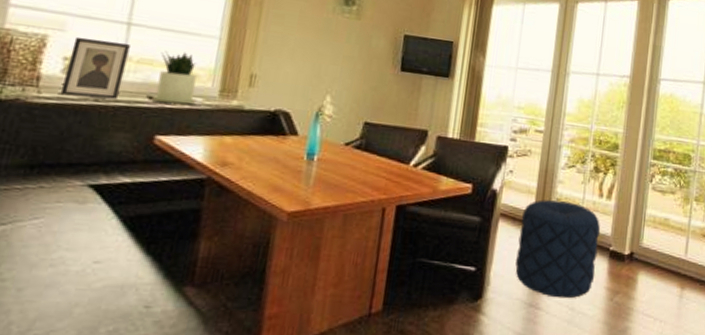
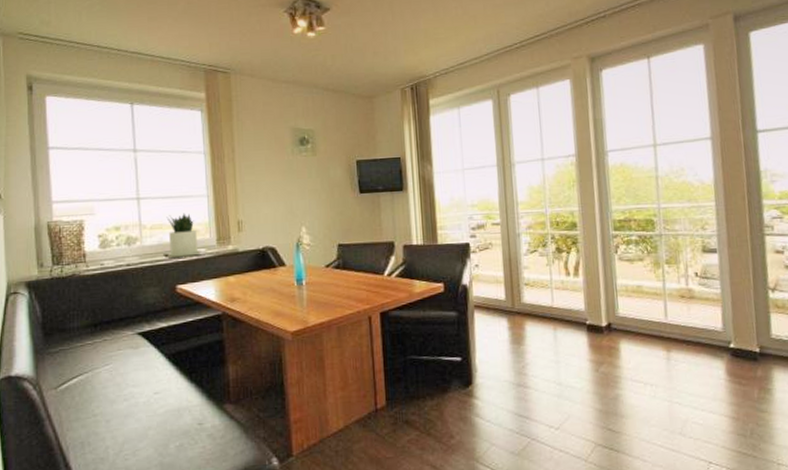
picture frame: present [60,36,130,100] -> none [101,216,144,266]
pouf: present [515,200,601,298] -> none [494,285,577,375]

